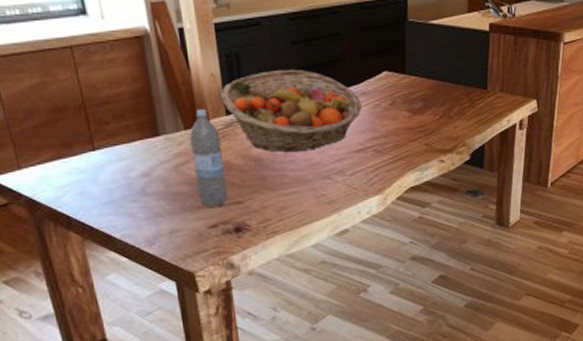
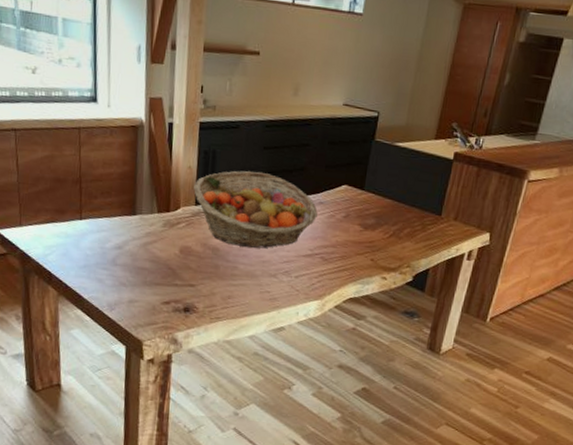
water bottle: present [189,108,228,207] -> none [158,196,187,286]

